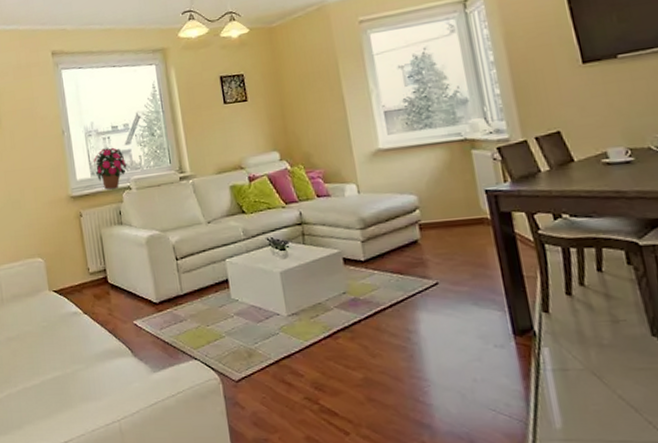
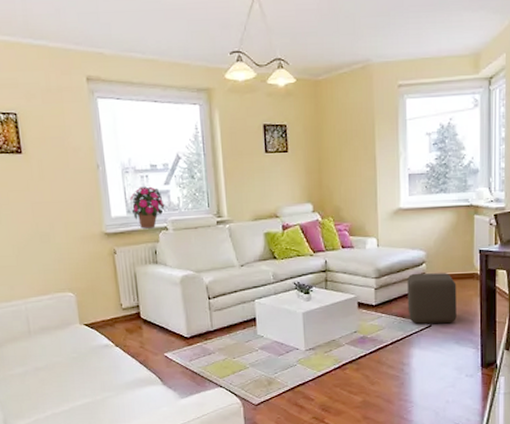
cube: none [399,219,470,282] -> present [407,273,457,324]

